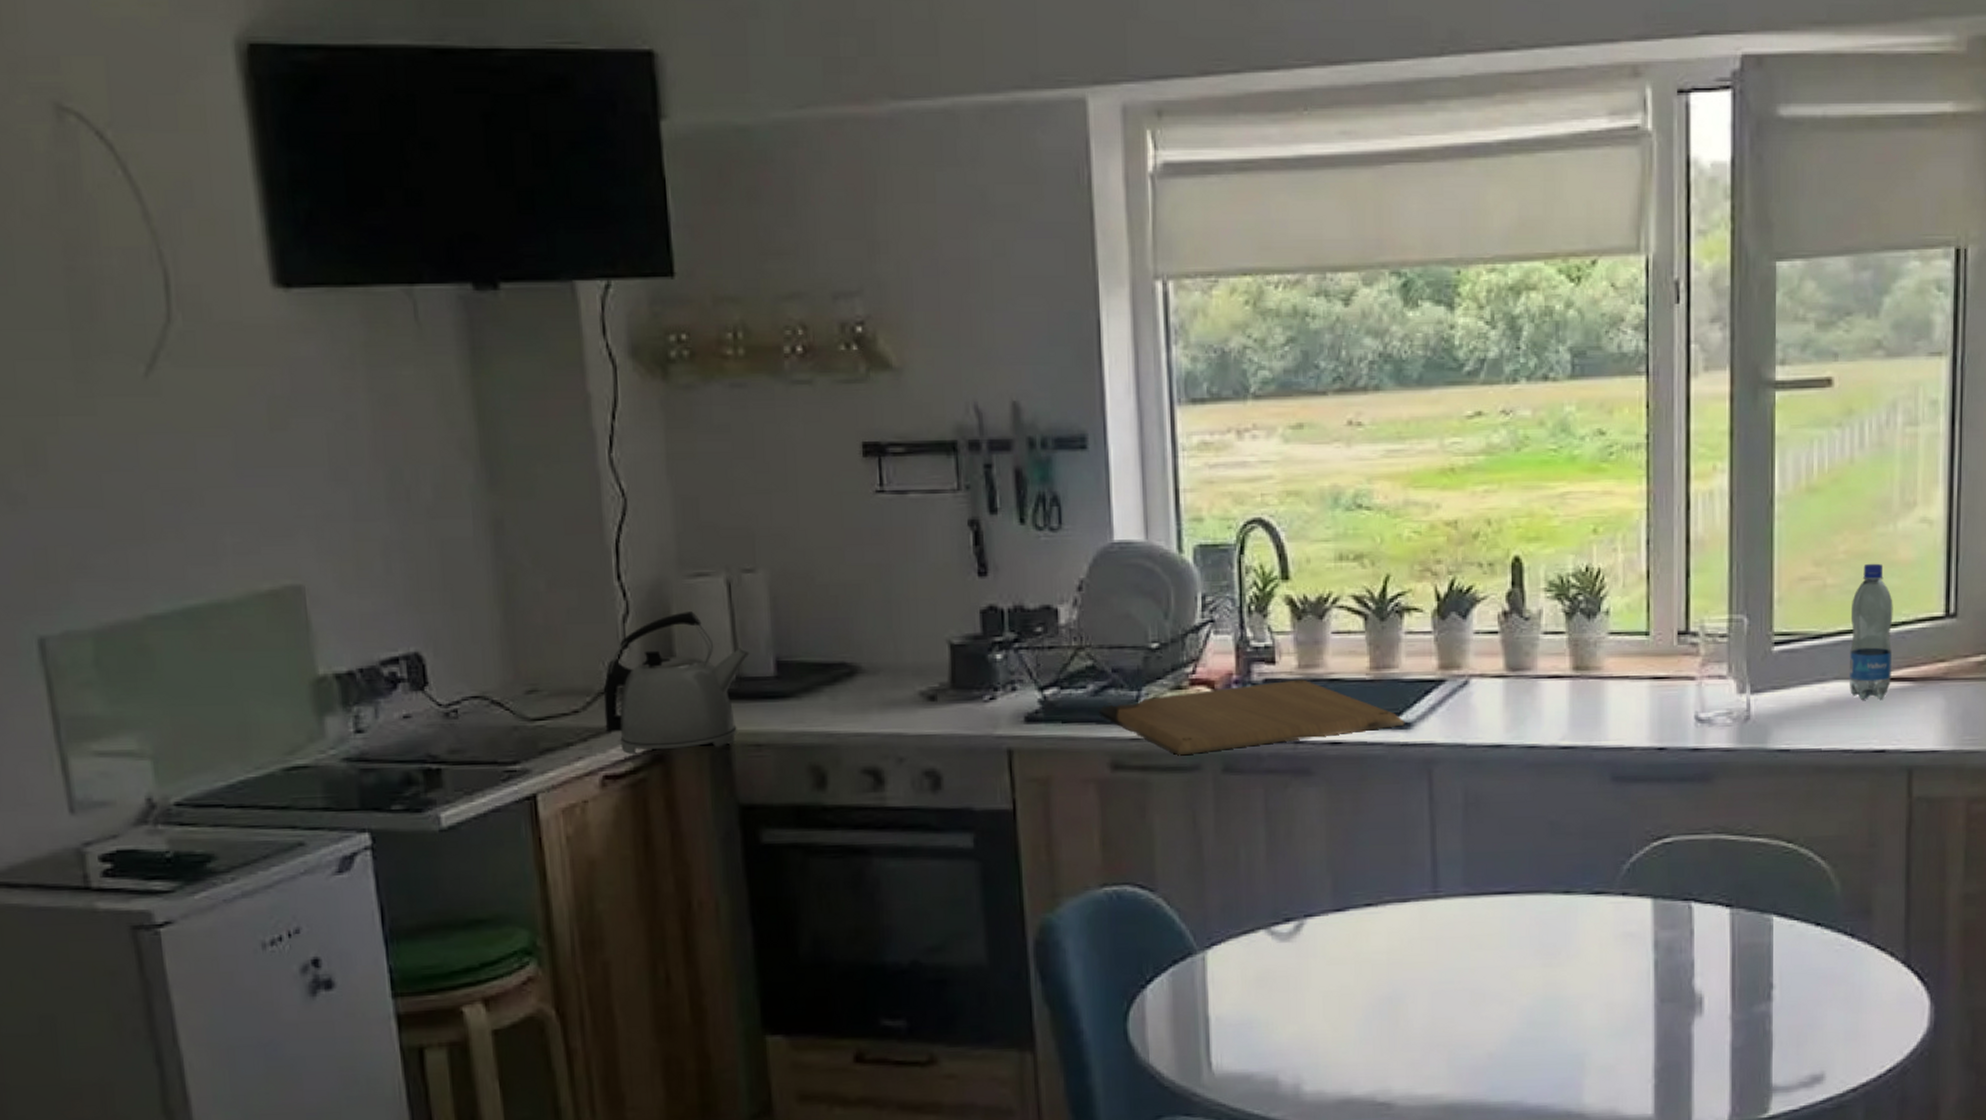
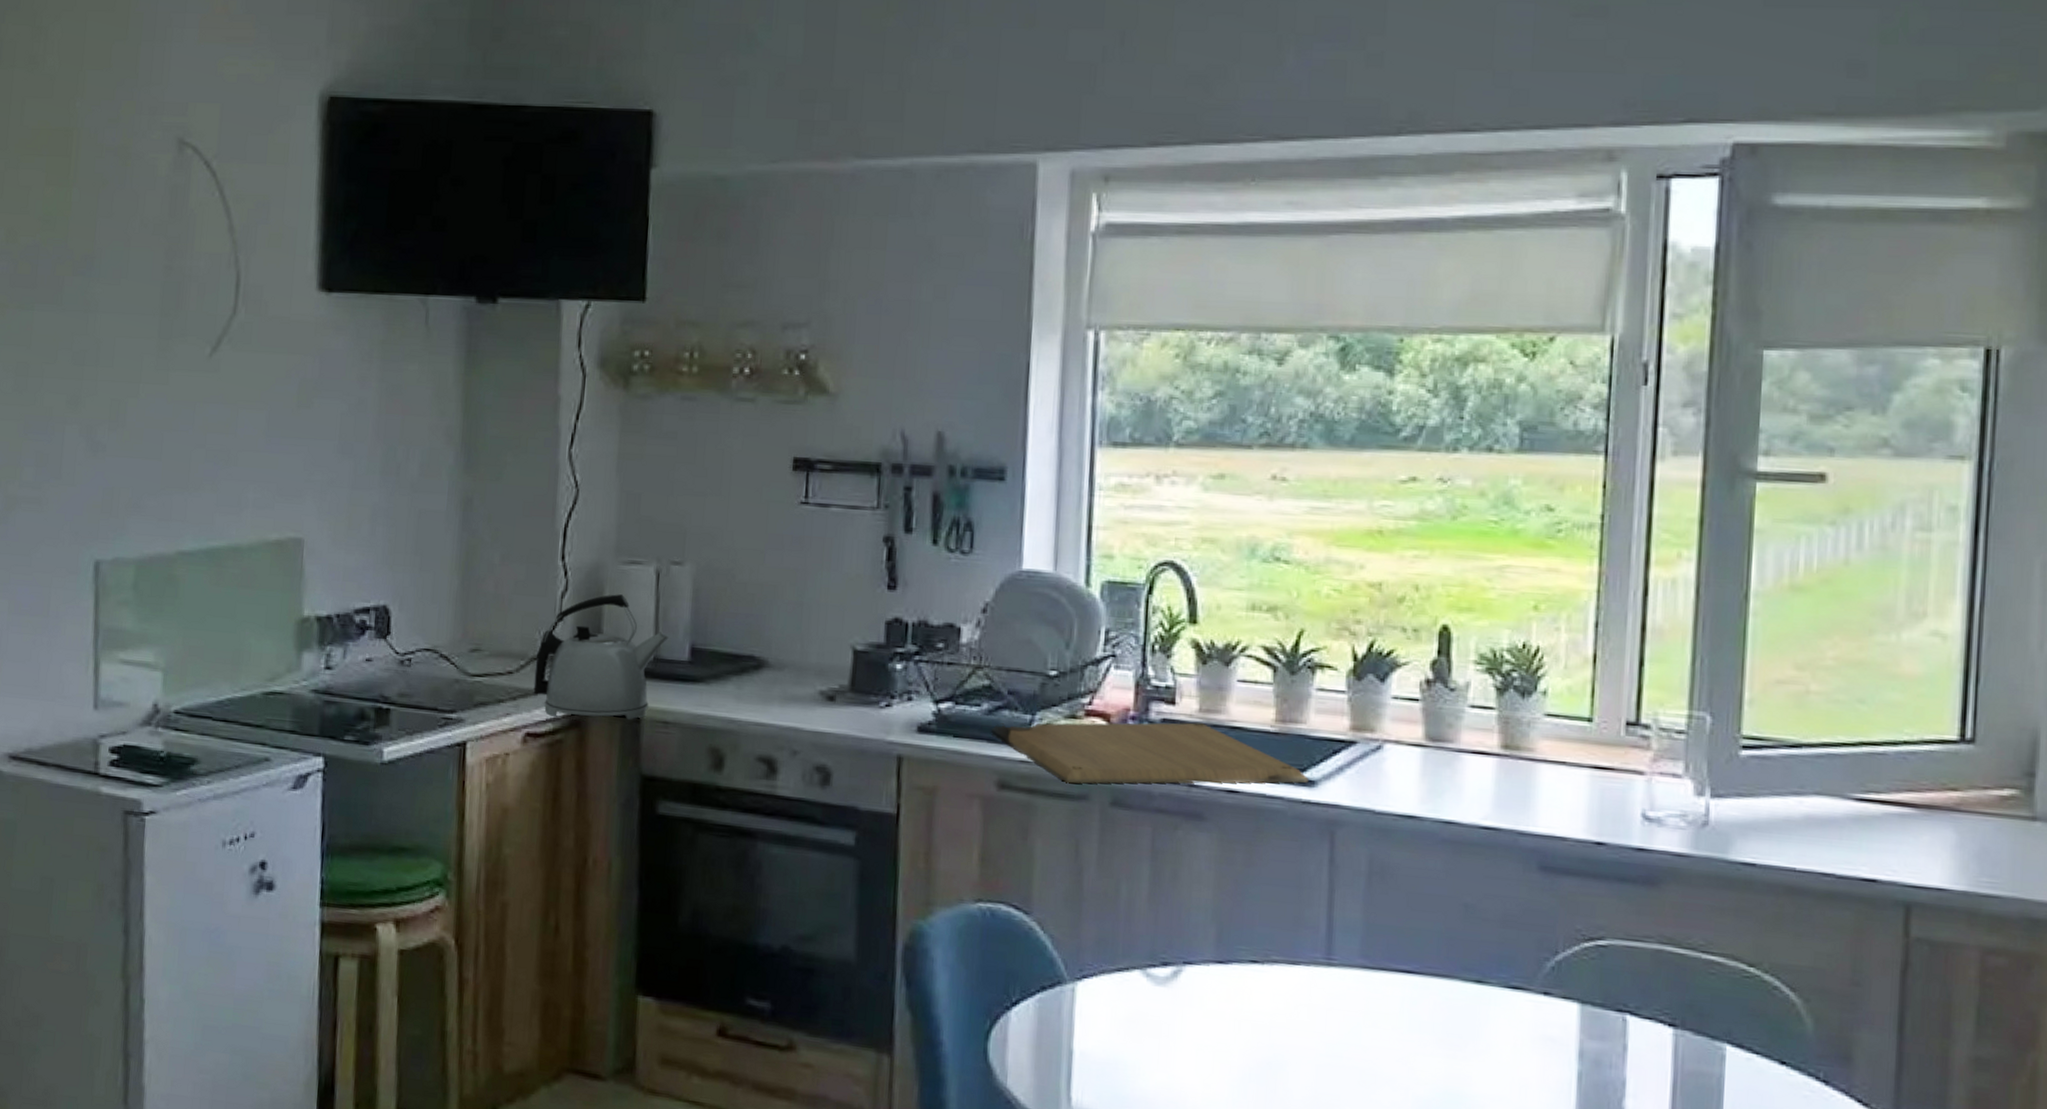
bottle: present [1849,563,1893,700] -> none [1833,673,1893,823]

